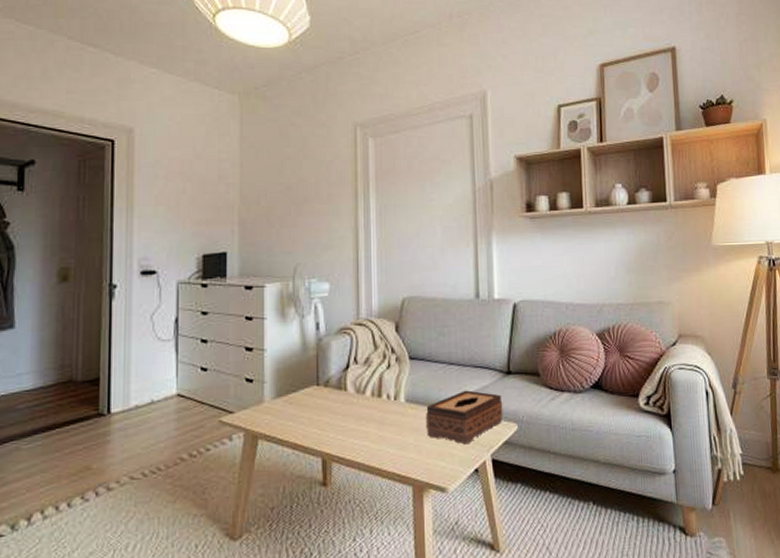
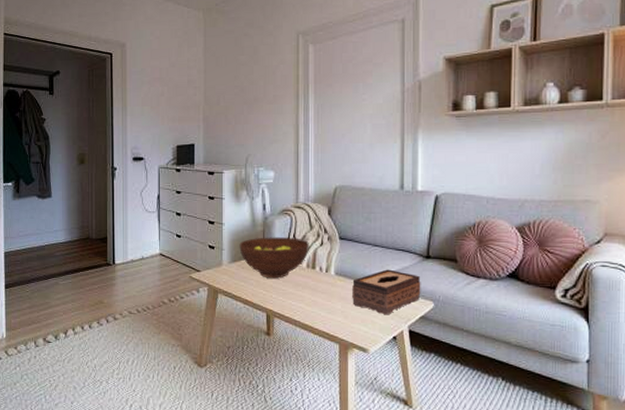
fruit bowl: none [286,361,374,414] -> present [239,237,309,279]

